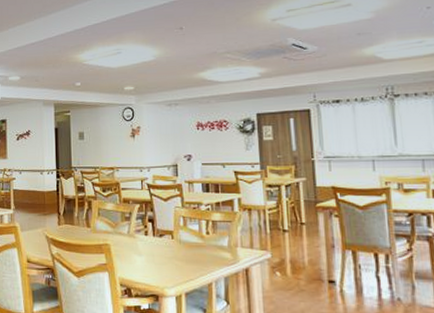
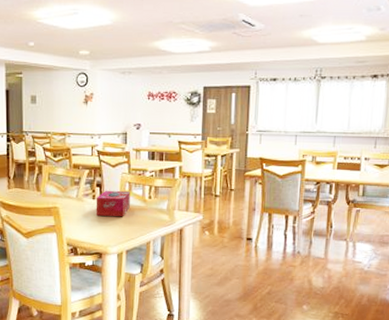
tissue box: none [148,225,186,255] -> present [95,190,130,217]

